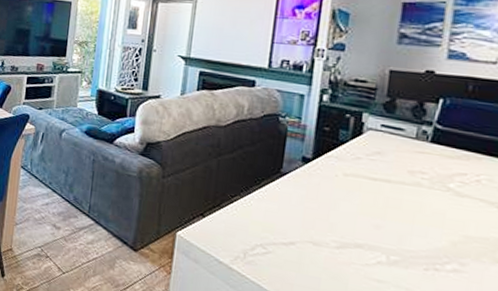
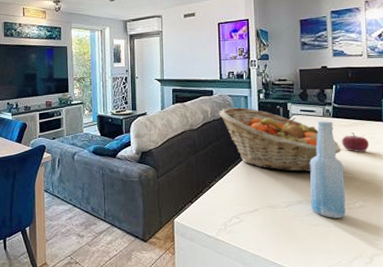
fruit basket: none [259,105,437,209] -> present [219,107,341,172]
bottle: none [374,144,437,280] -> present [310,121,346,218]
fruit: none [439,167,485,198] -> present [342,132,370,152]

